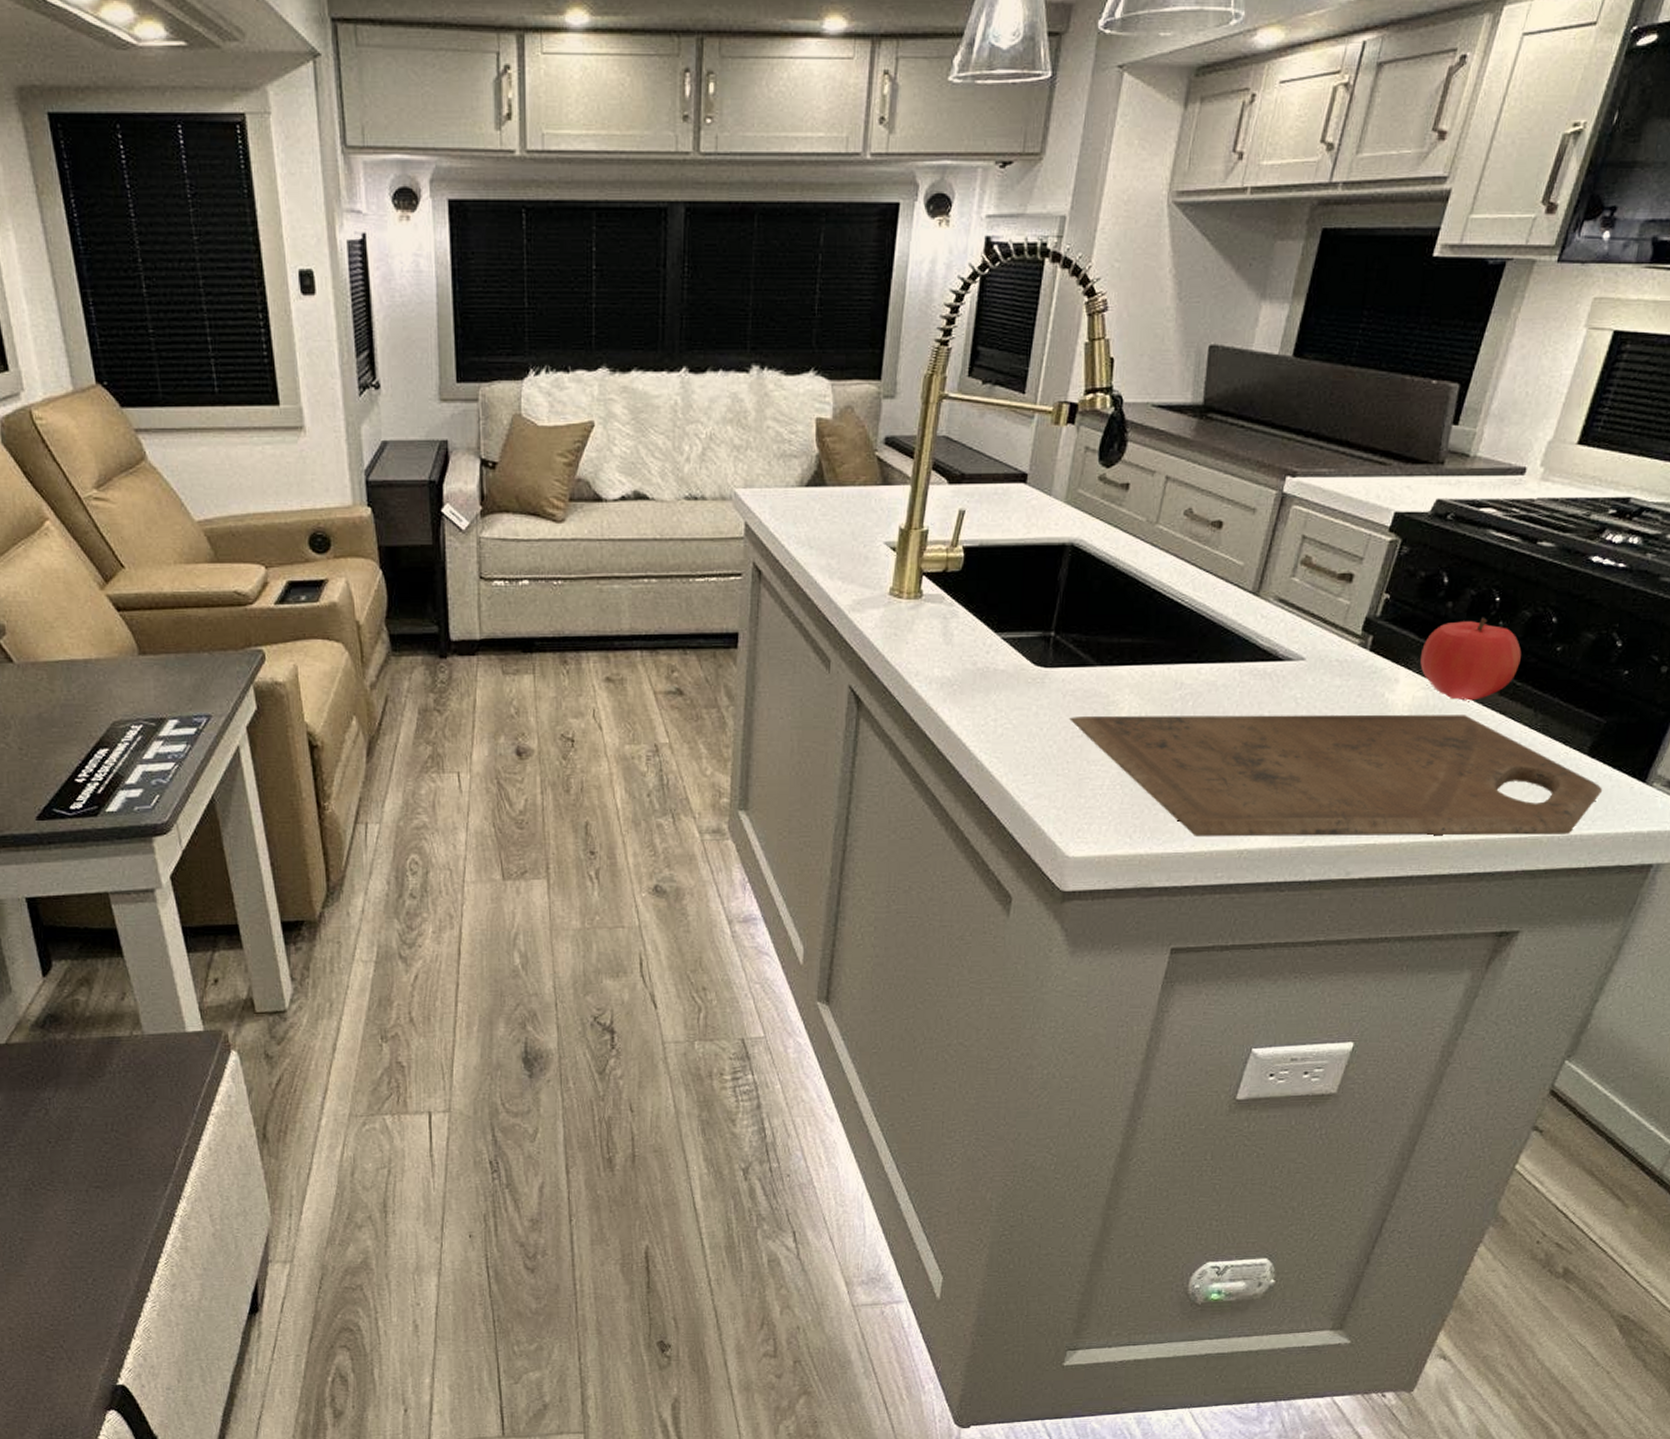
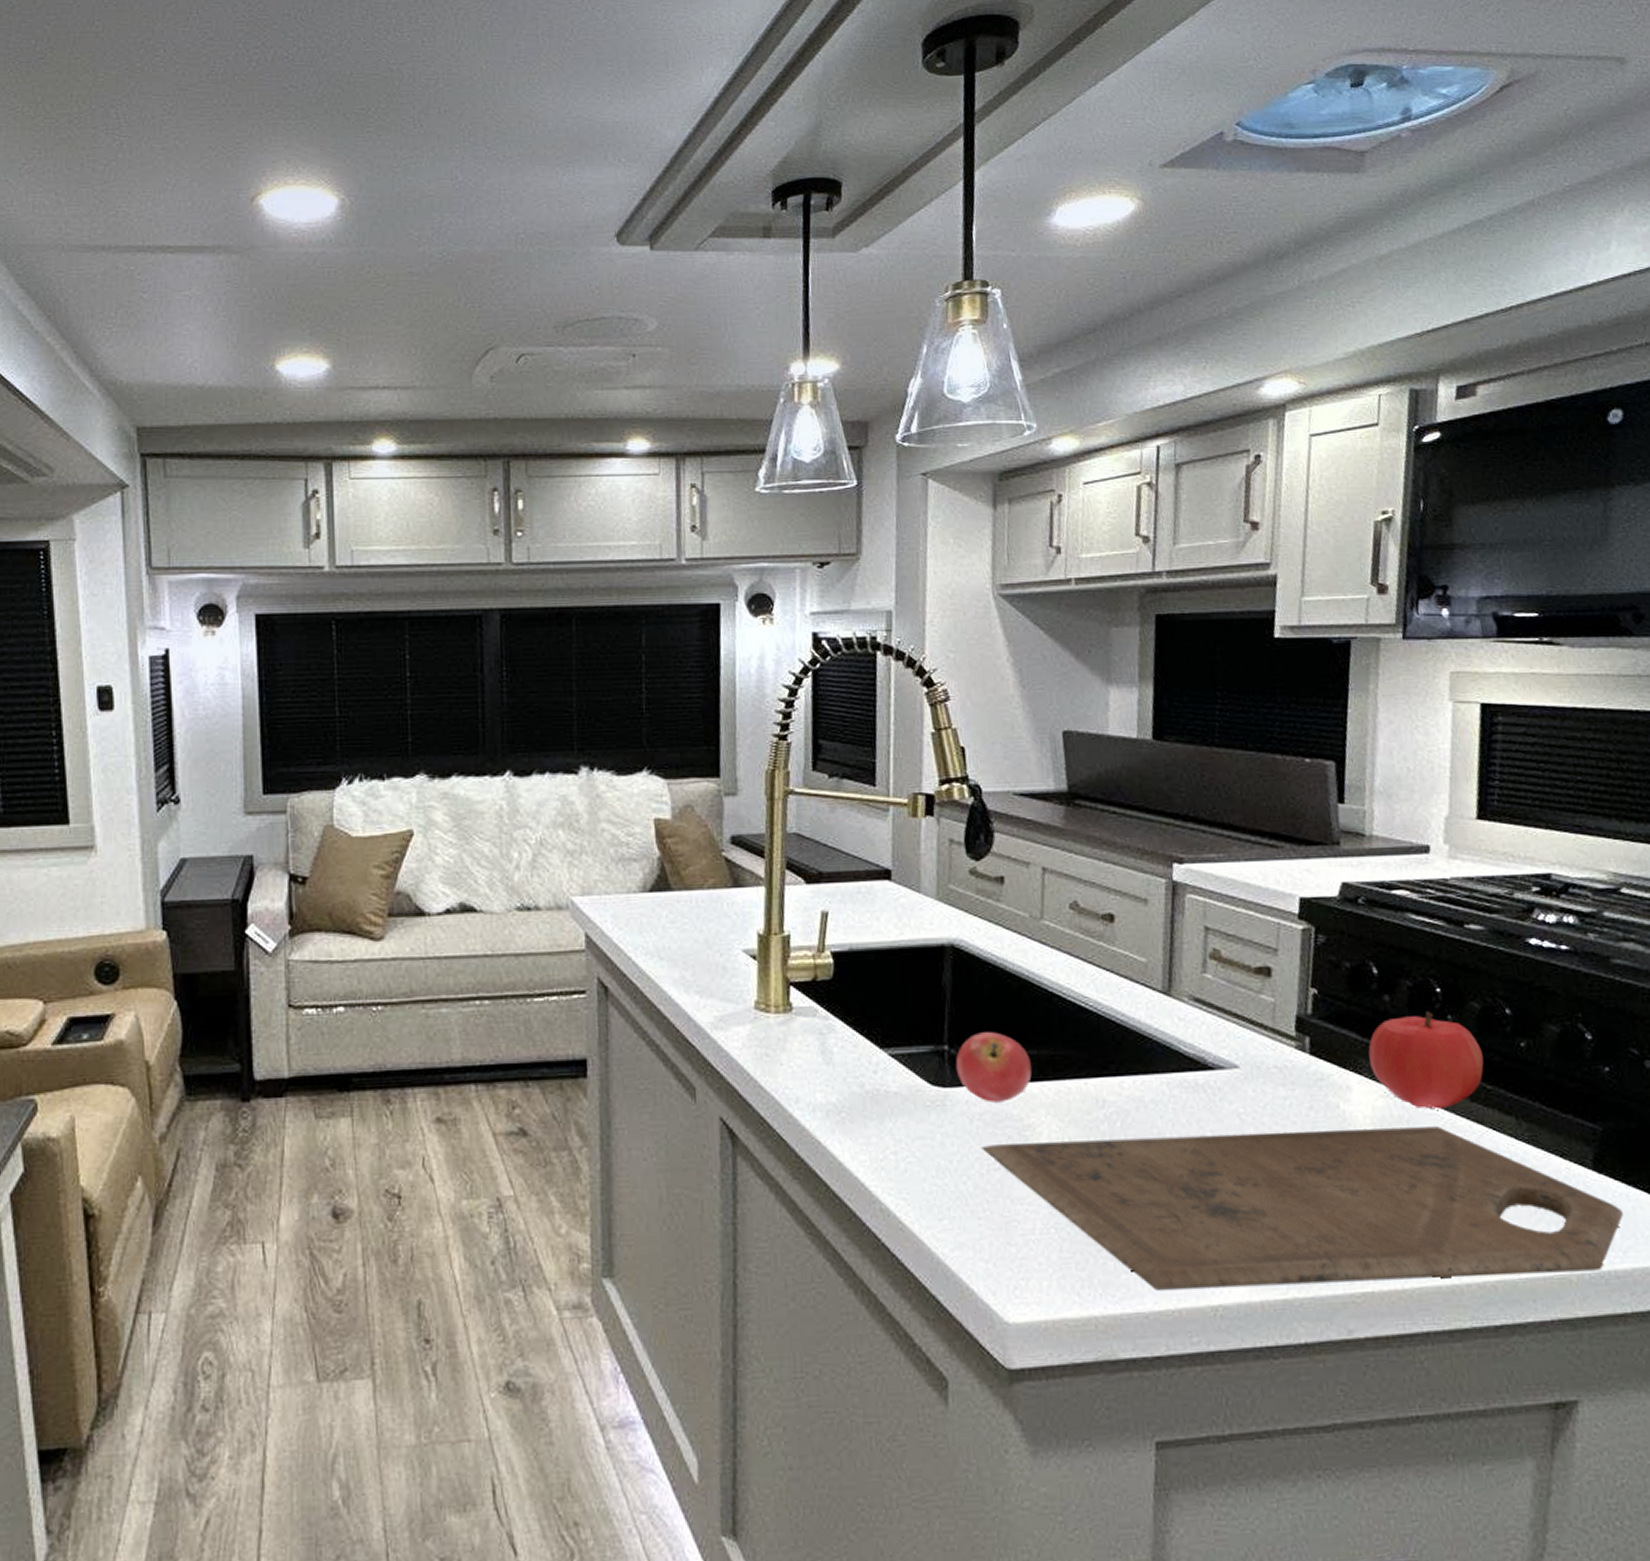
fruit: none [1058,622,1125,682] -> present [955,1032,1033,1103]

